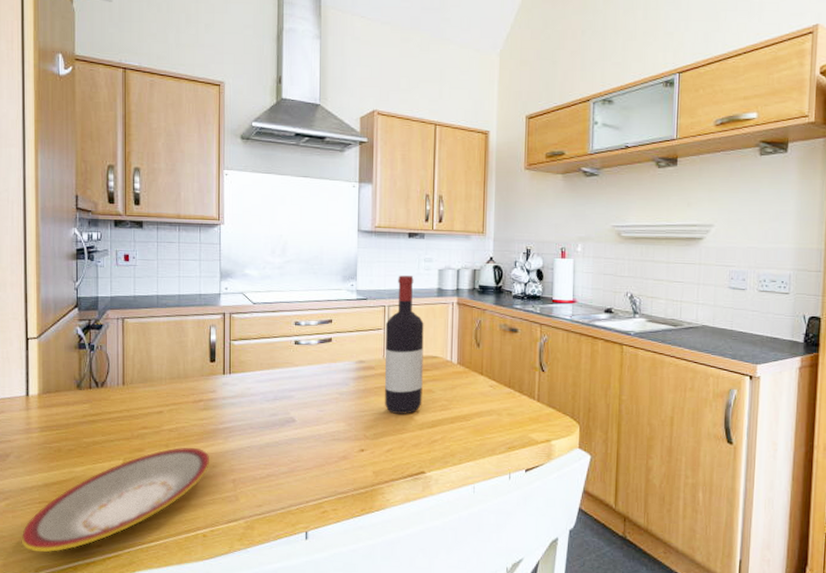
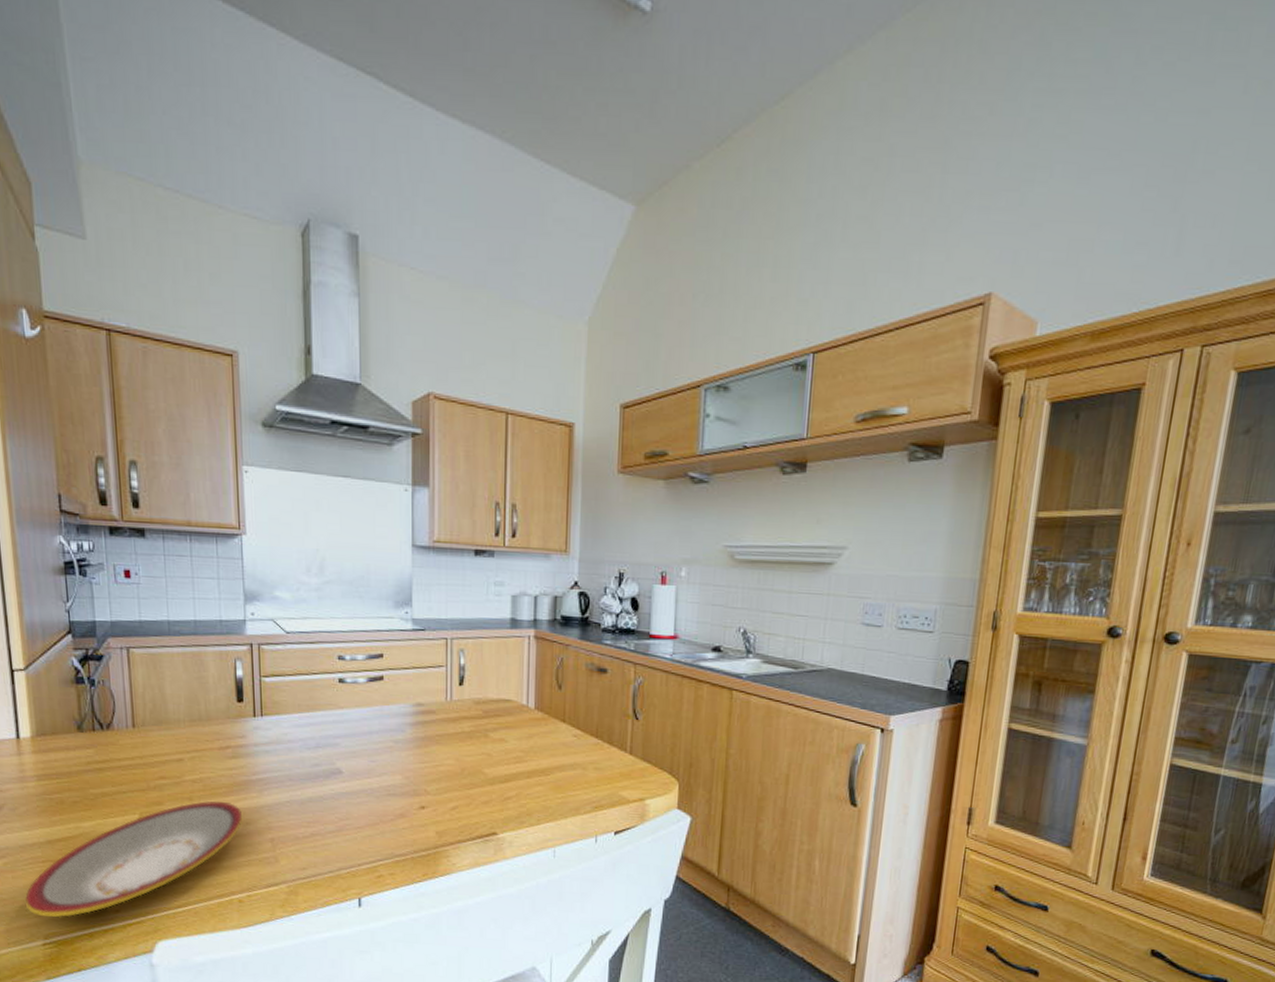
wine bottle: present [384,275,424,414] -> none [447,602,494,767]

